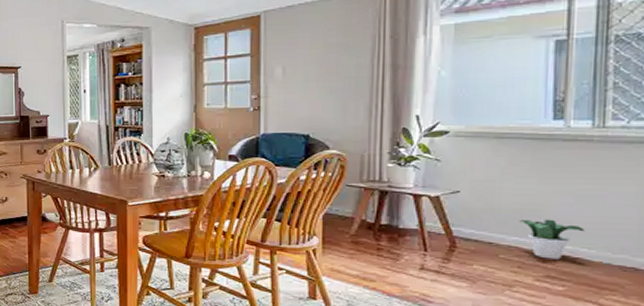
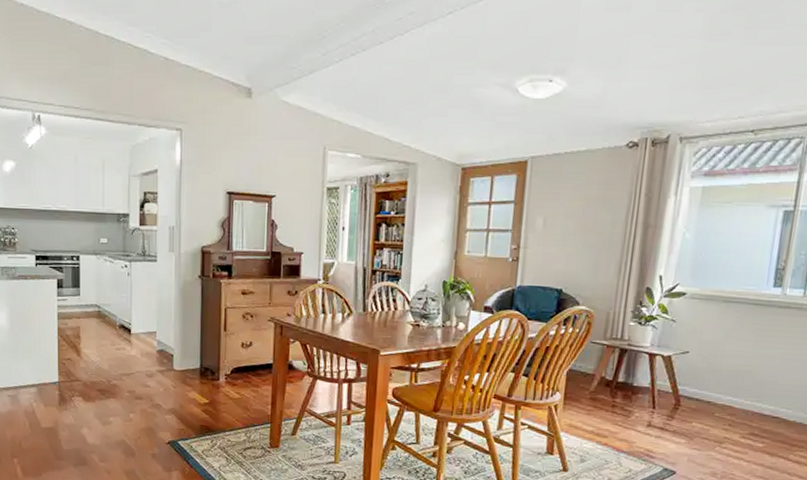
potted plant: present [520,219,585,260] -> none [735,381,786,419]

